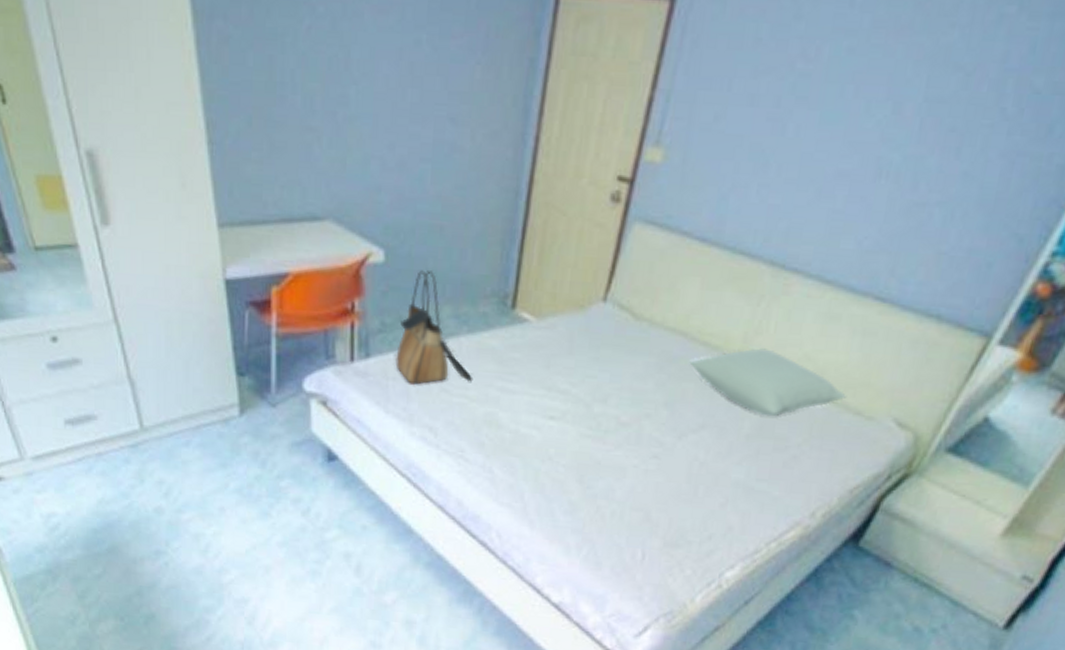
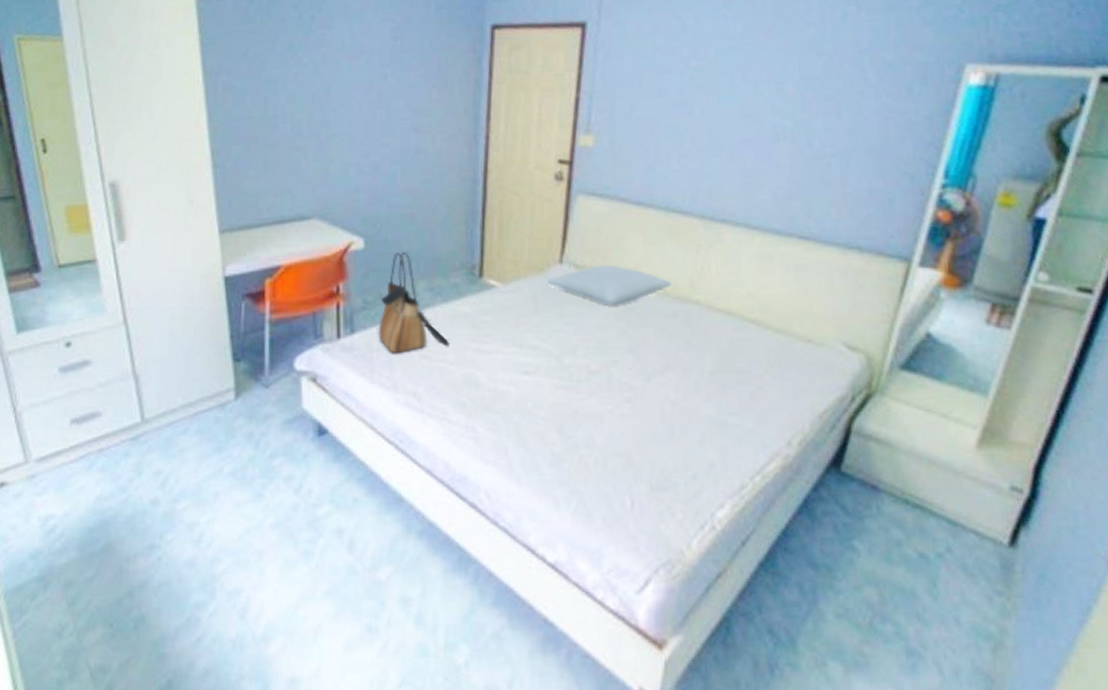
pillow: none [586,308,724,355] -> present [547,265,672,305]
pillow: present [689,348,846,417] -> none [645,290,794,352]

